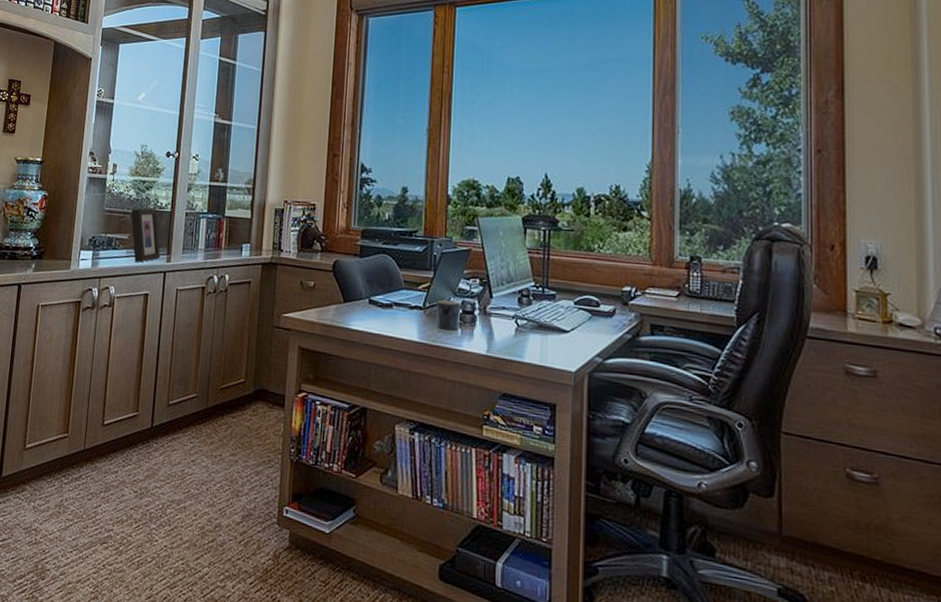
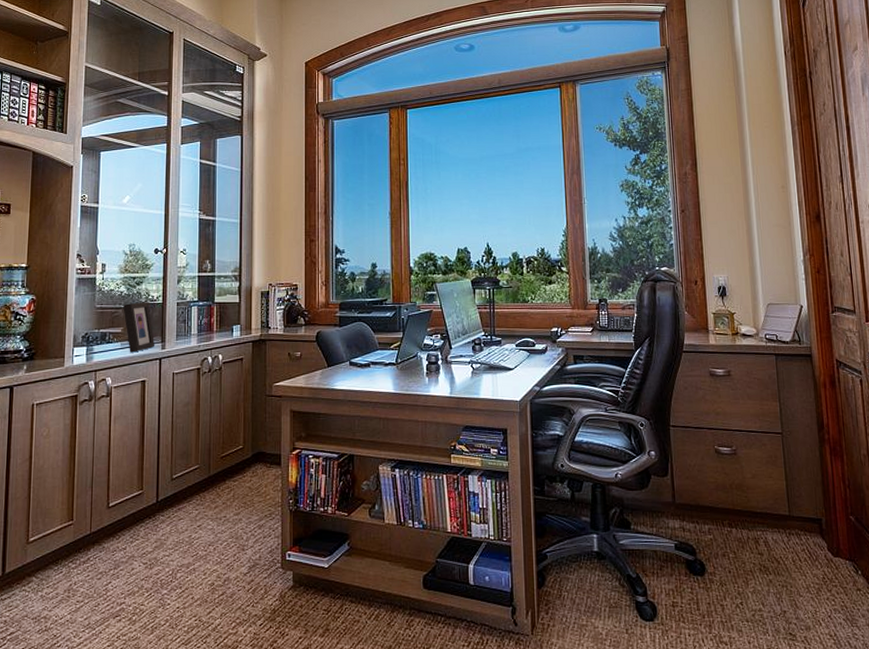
mug: present [436,299,462,334] -> none [406,354,428,383]

